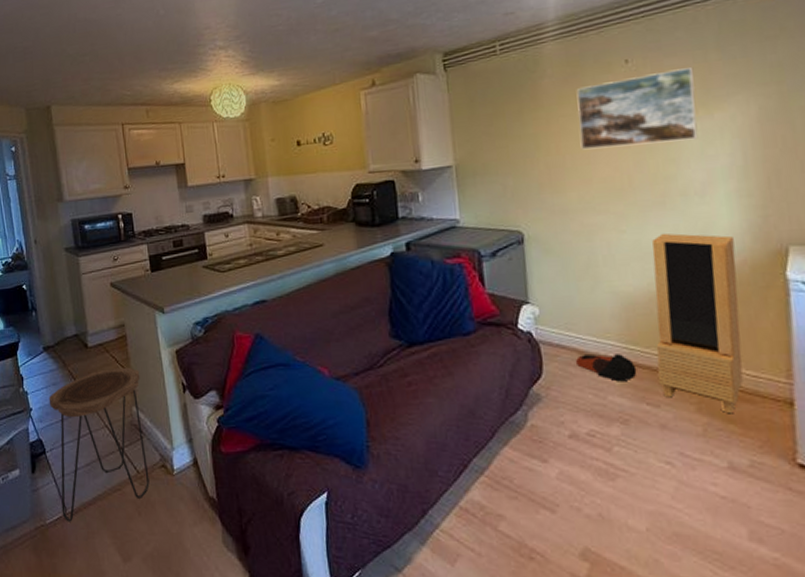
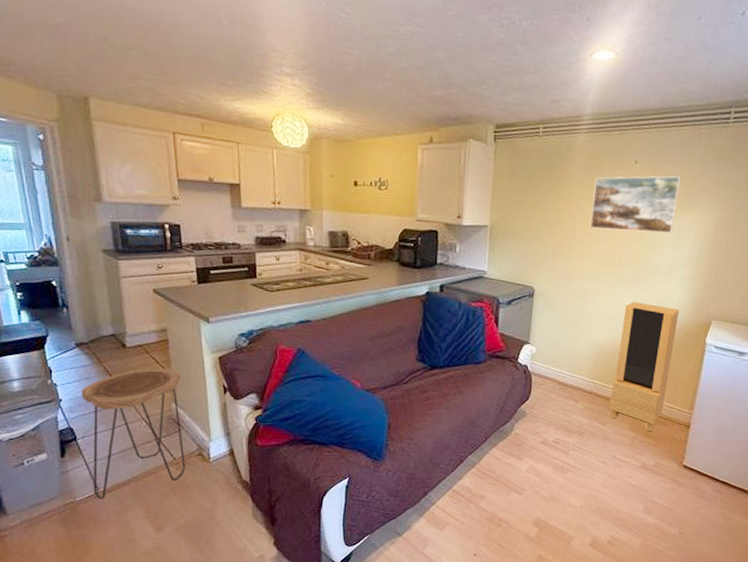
bag: present [575,354,637,381] -> none [555,385,596,405]

